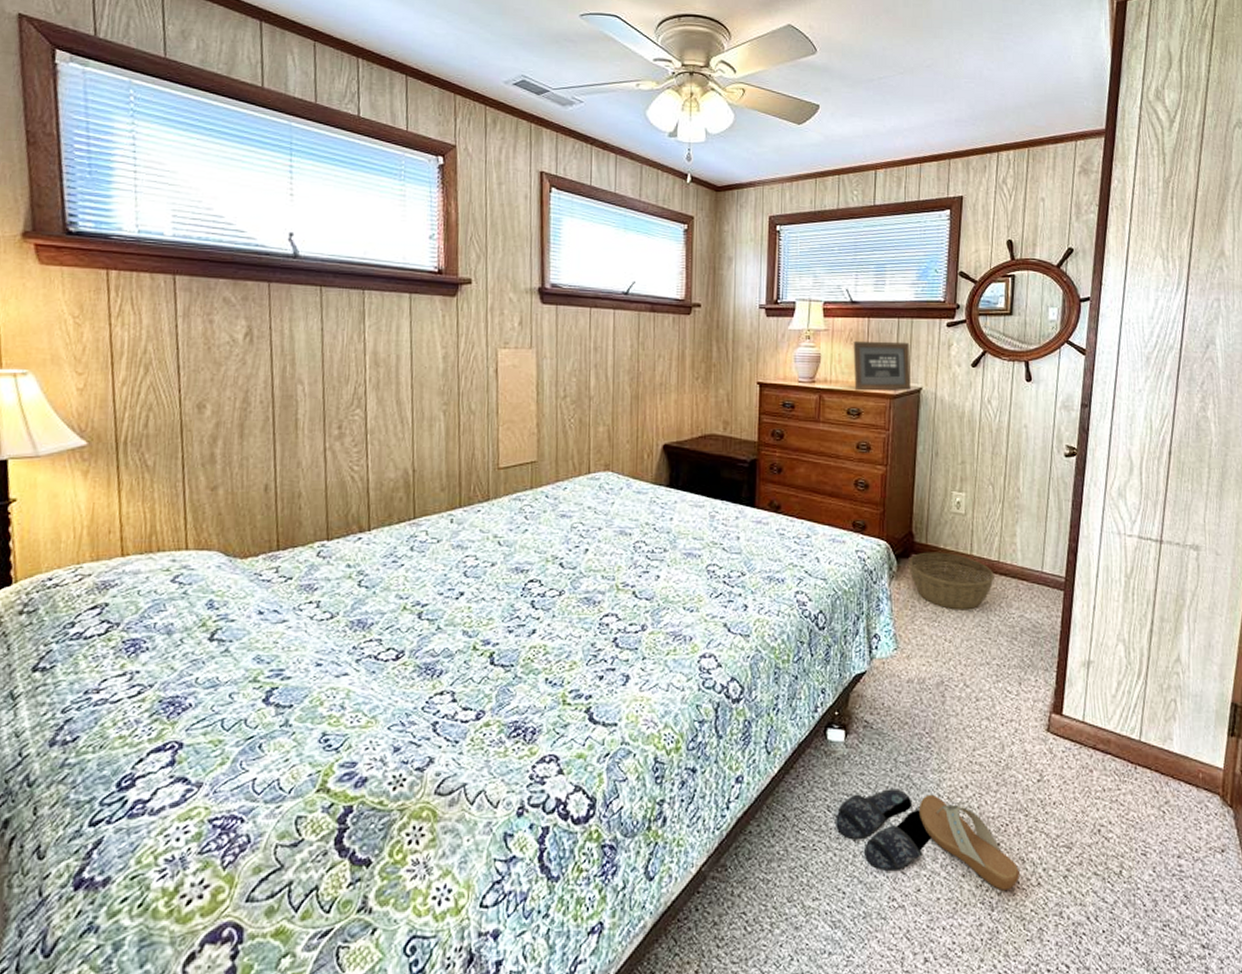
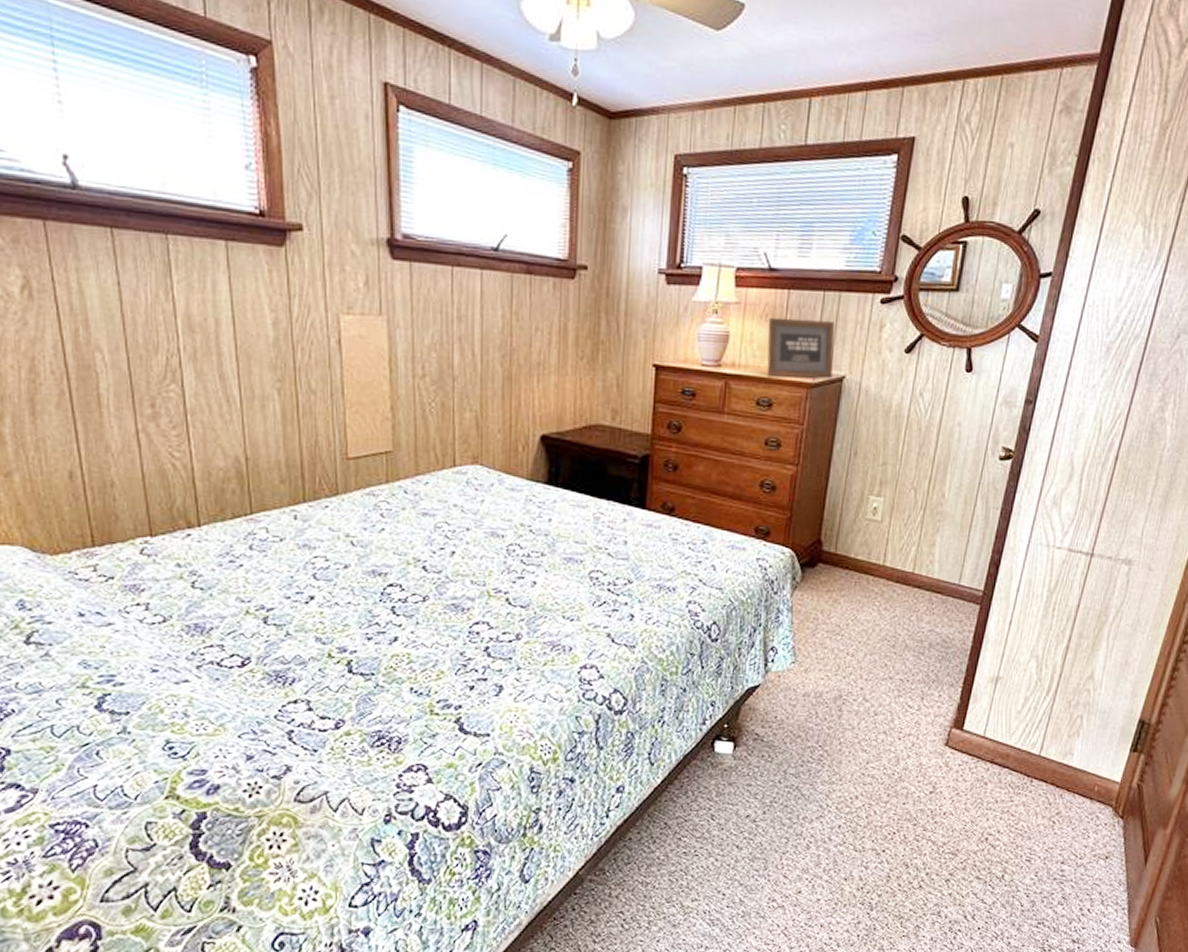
slippers: present [836,789,931,872] -> none [719,799,816,876]
basket: present [909,552,994,610] -> none [814,561,907,624]
sandal: present [918,794,1020,891] -> none [805,804,902,893]

